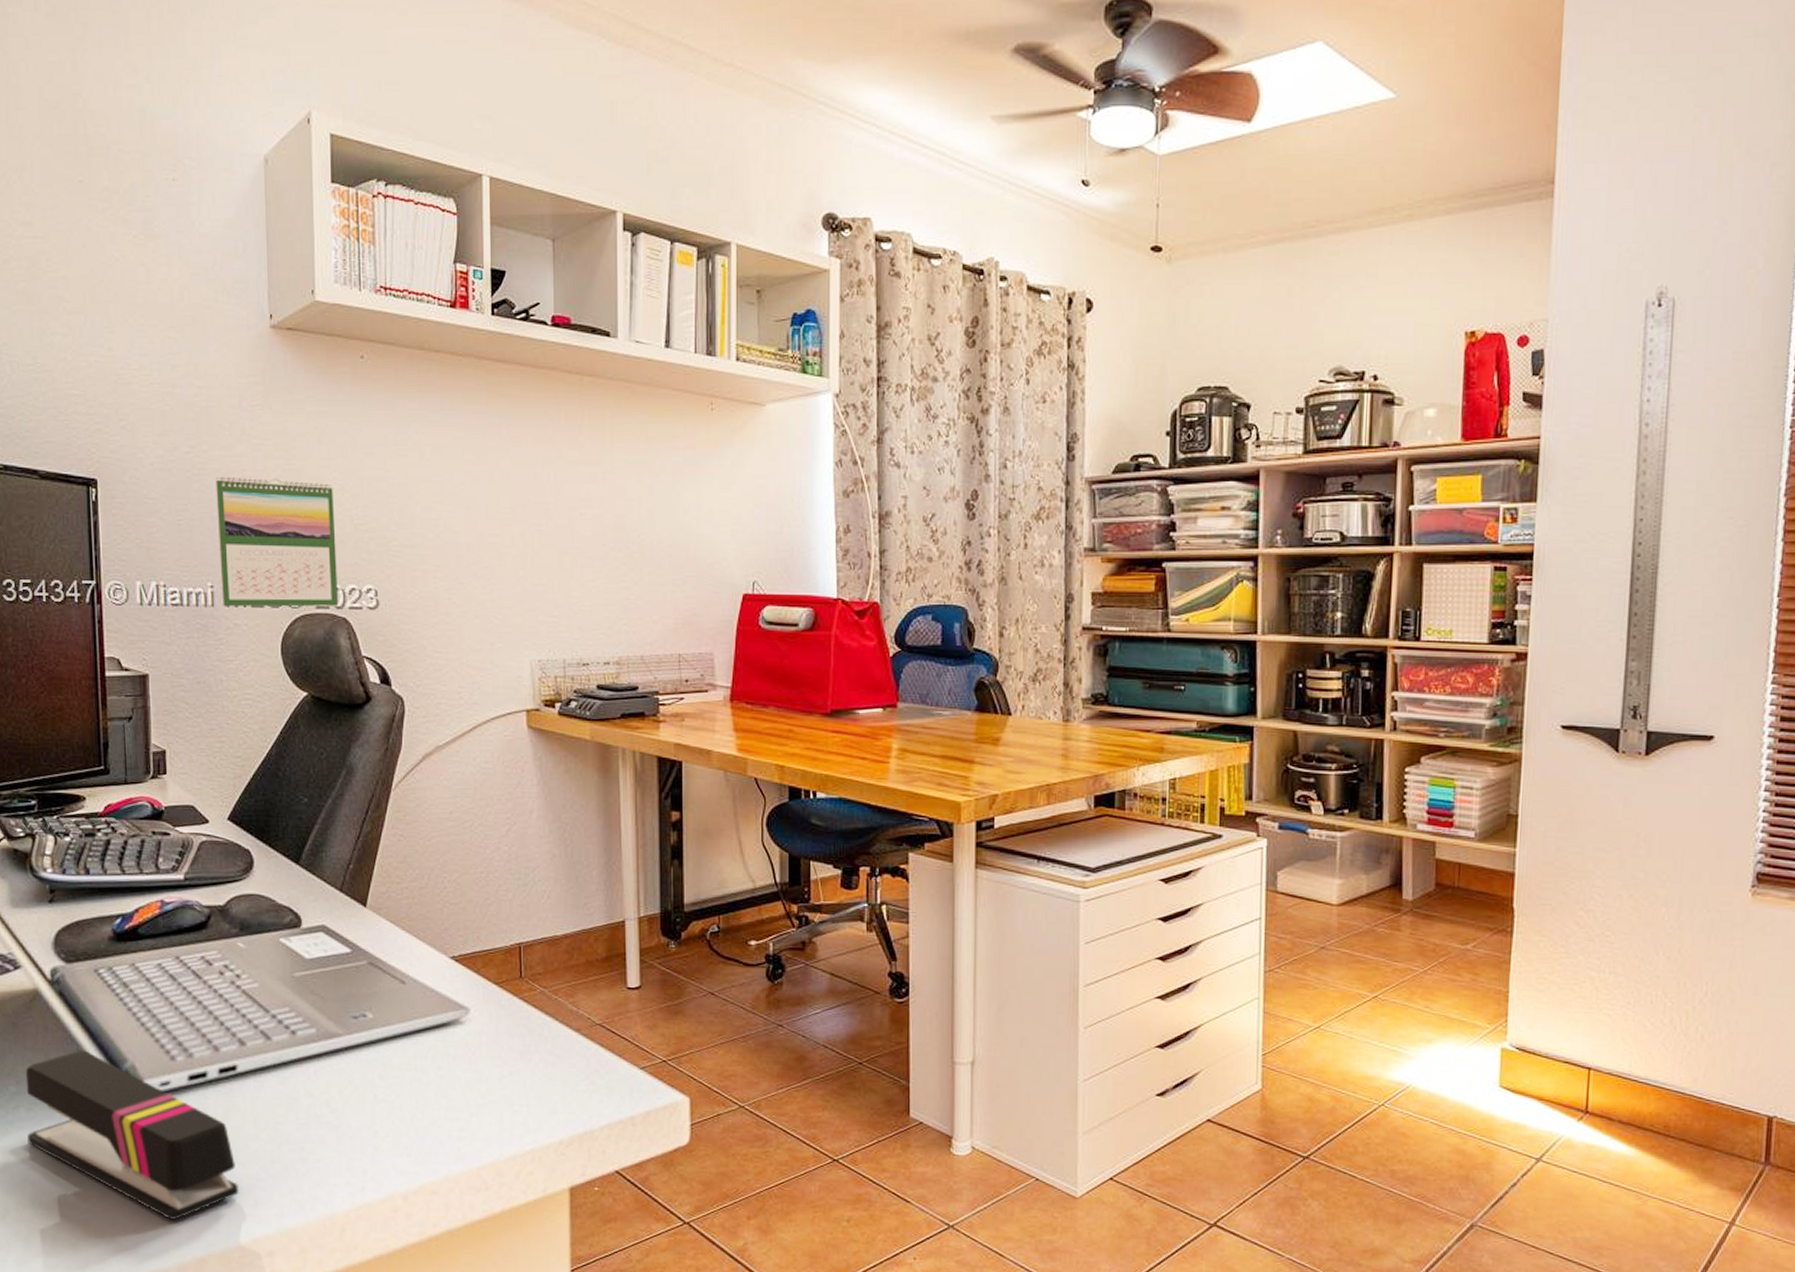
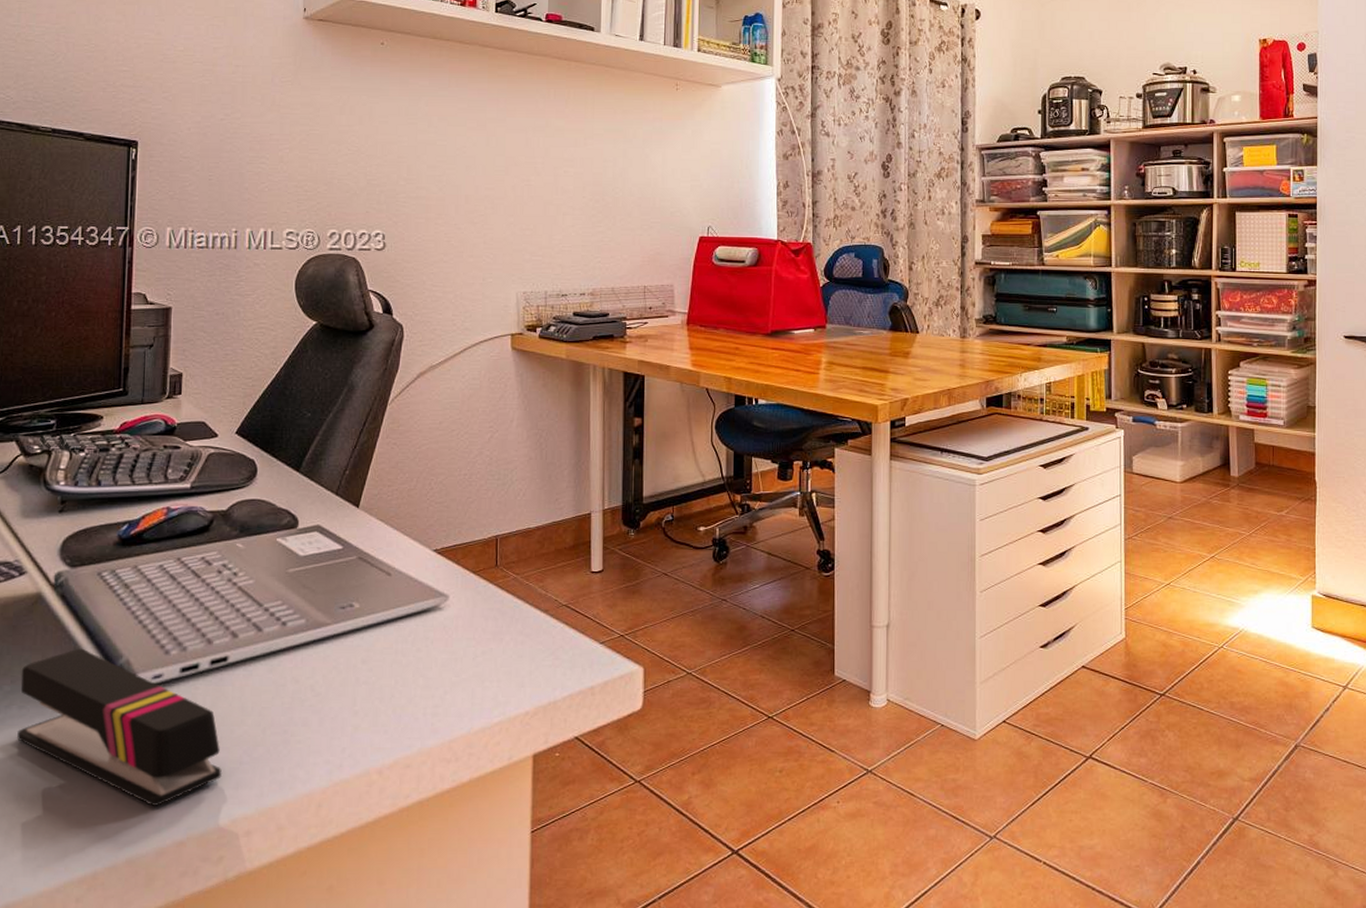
calendar: present [215,476,339,607] -> none [244,139,351,249]

